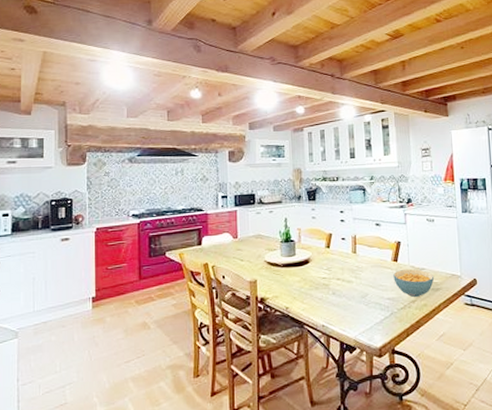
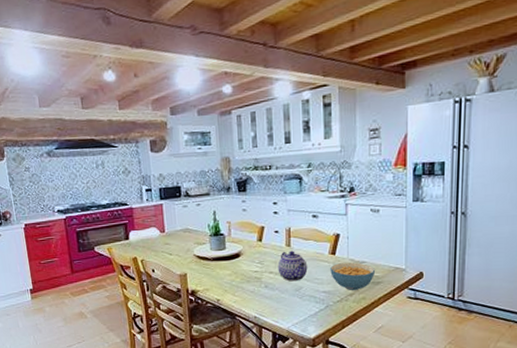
teapot: none [344,257,373,288] -> present [277,250,308,282]

